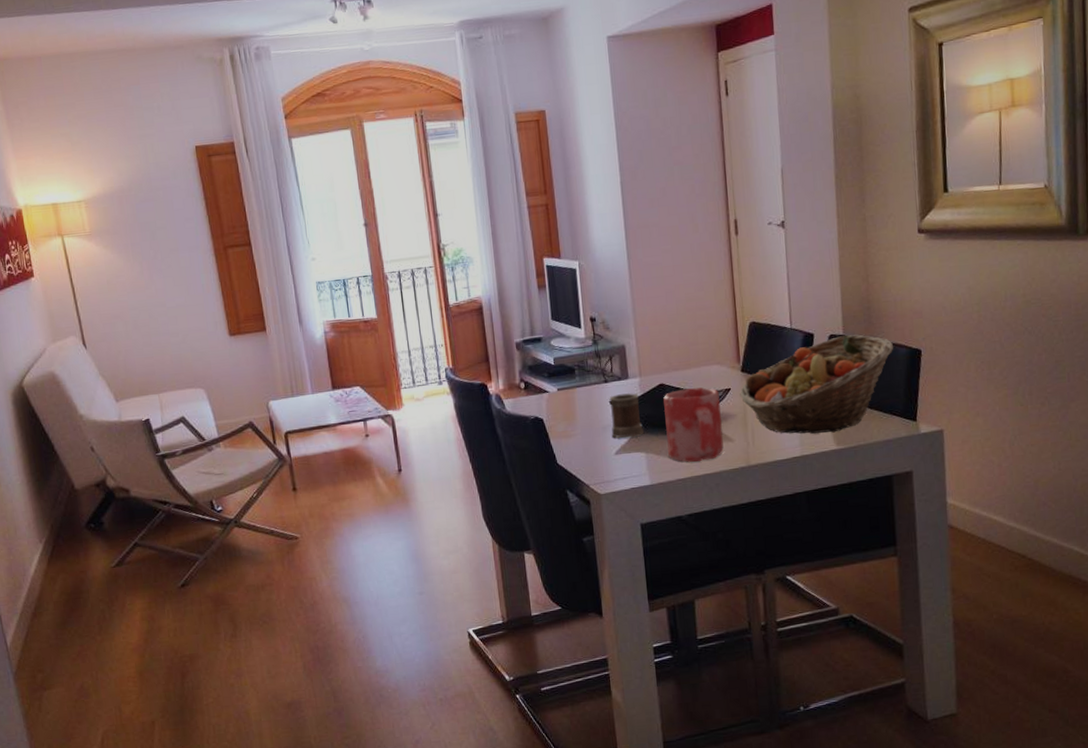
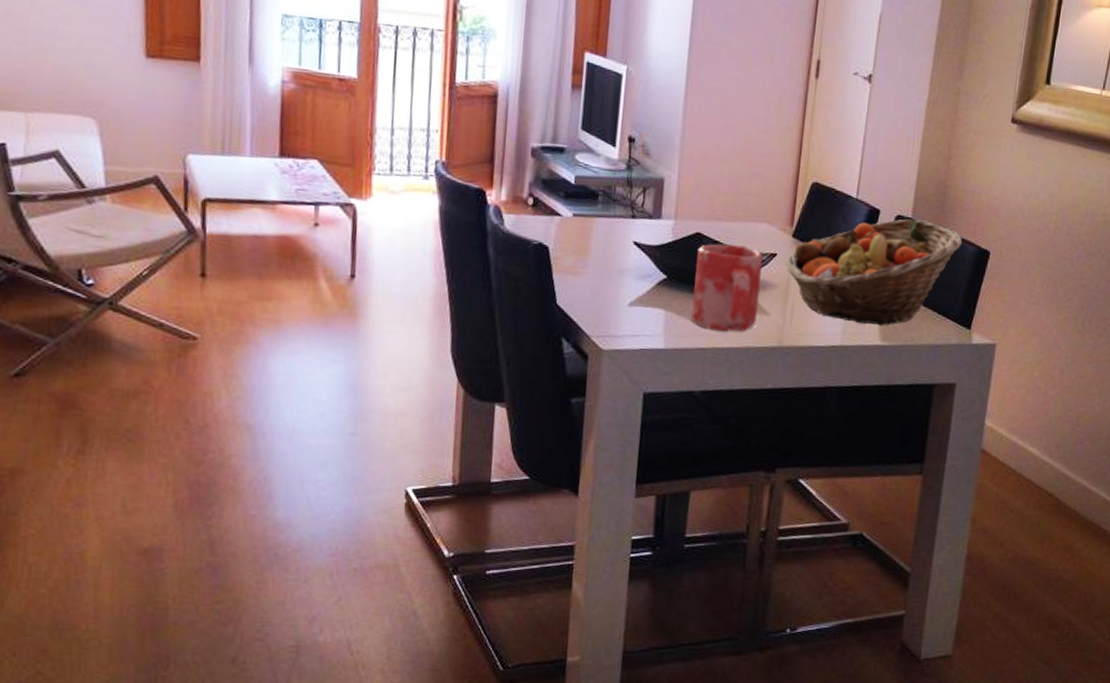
mug: present [609,392,644,439] -> none [628,234,670,289]

